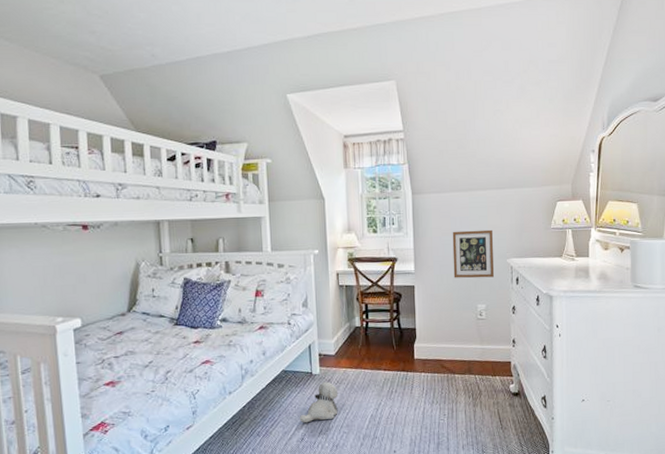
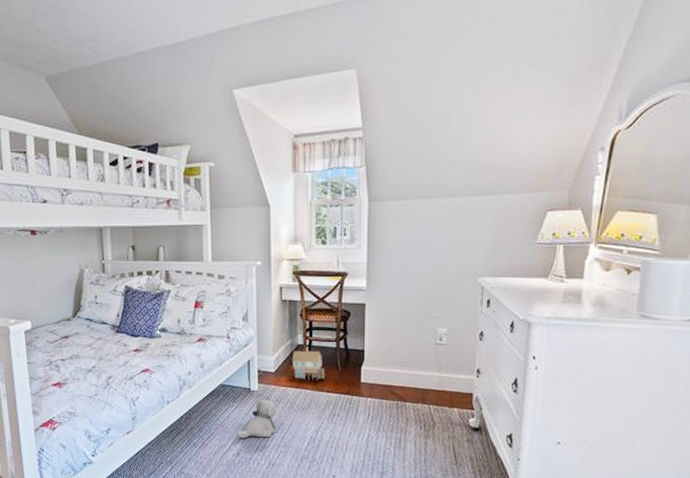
toy house: none [350,328,382,360] -> present [292,347,325,380]
picture frame: present [452,229,494,278] -> none [411,243,462,298]

